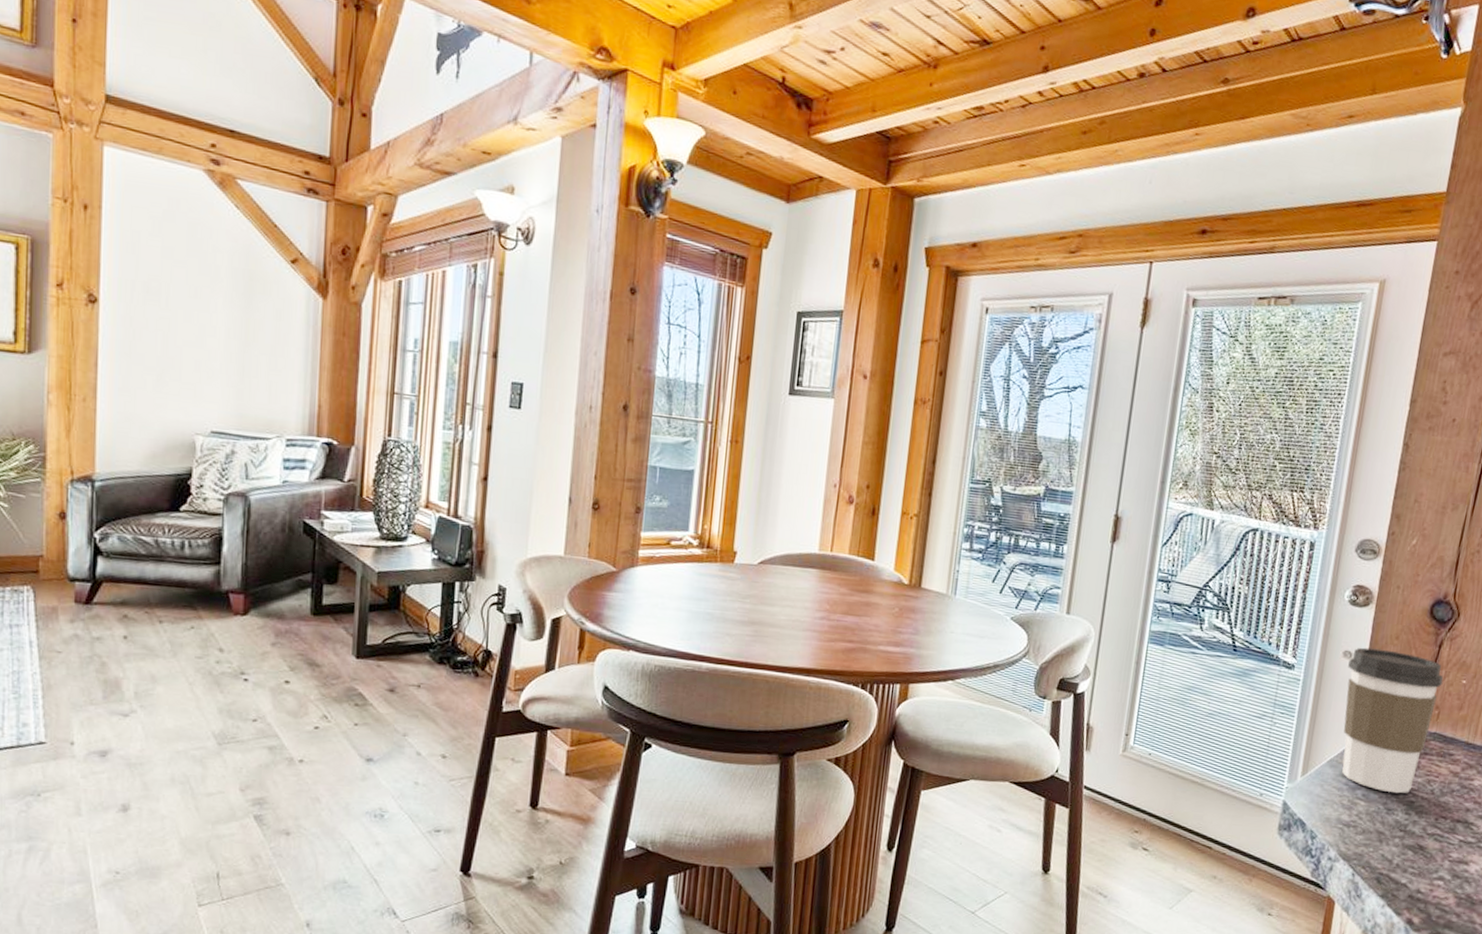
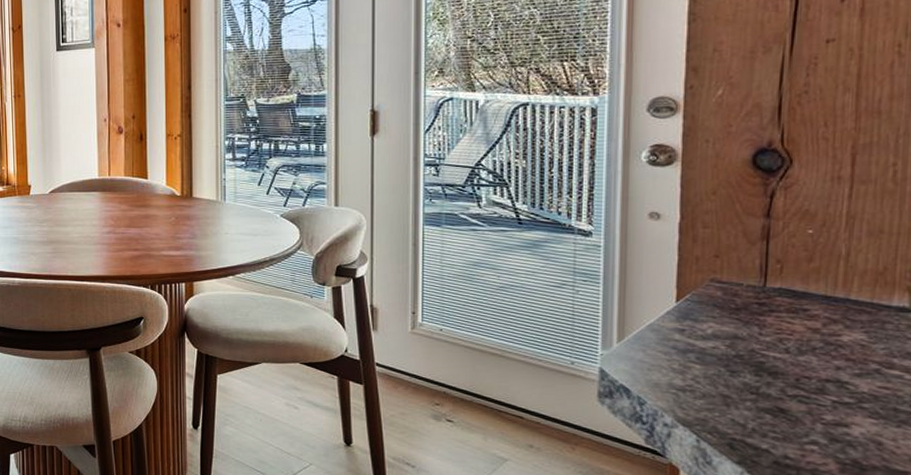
coffee cup: present [1342,647,1444,794] -> none [657,206,782,355]

